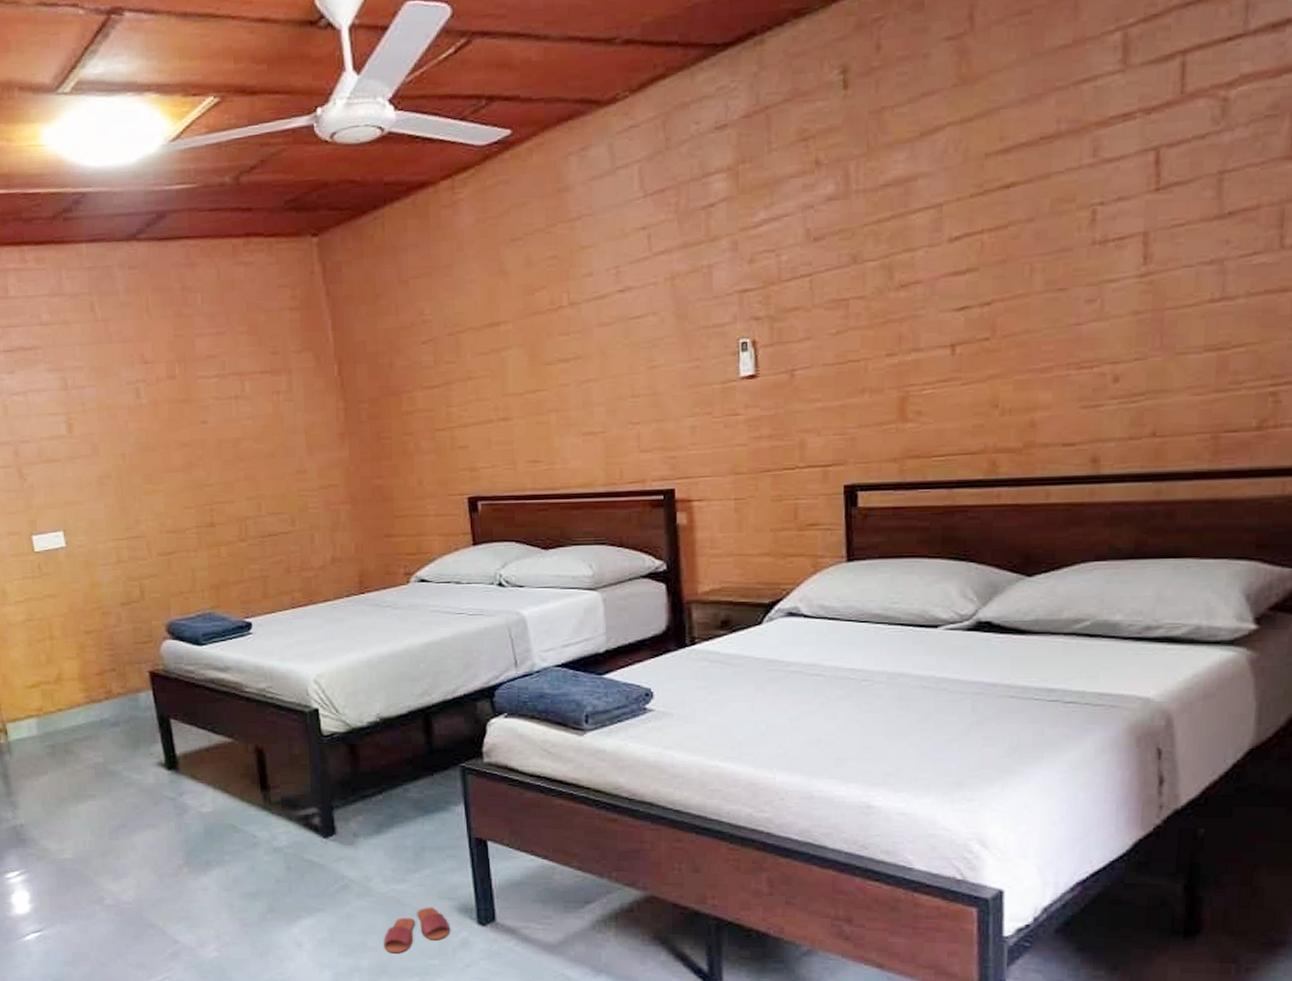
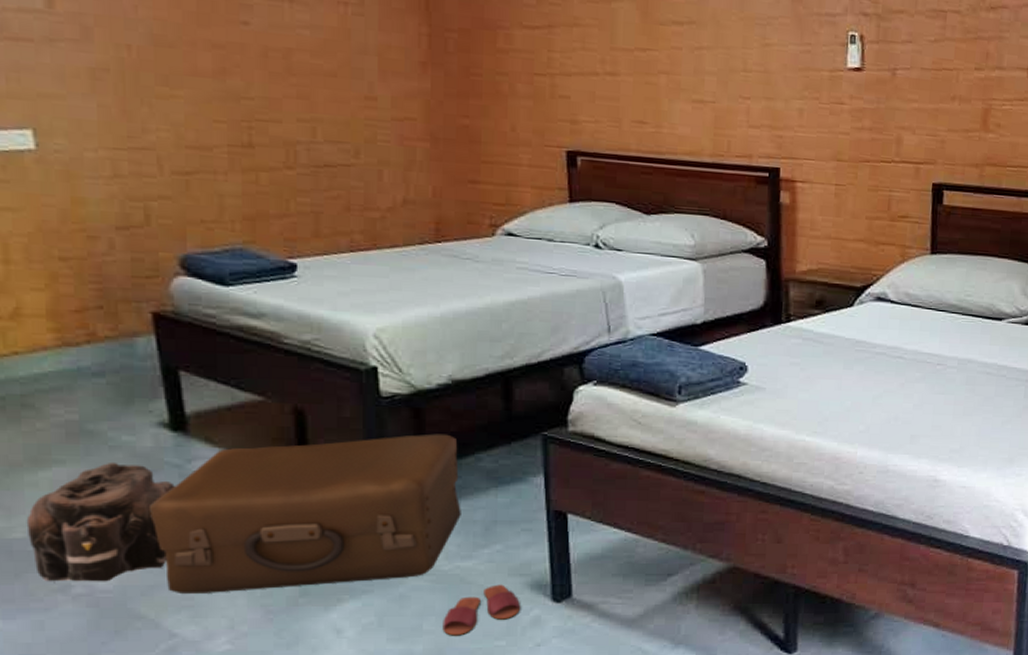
duffel bag: none [72,796,172,896] -> present [26,461,175,582]
suitcase: none [155,767,394,908] -> present [150,434,461,595]

